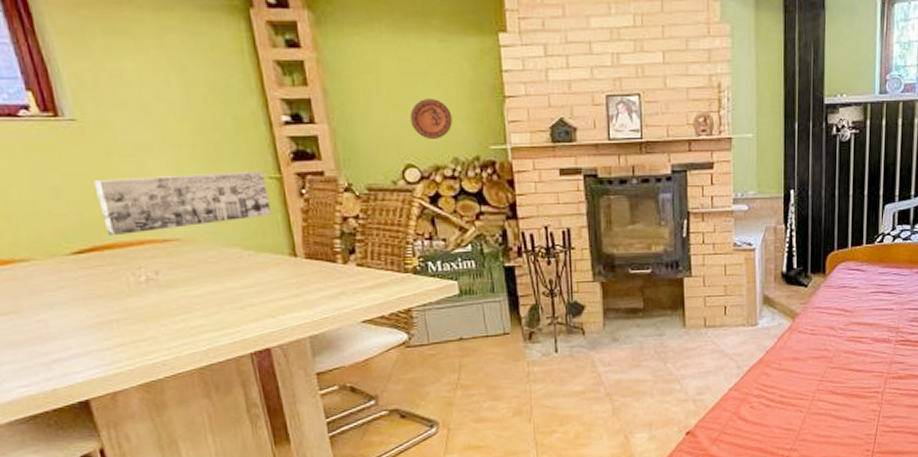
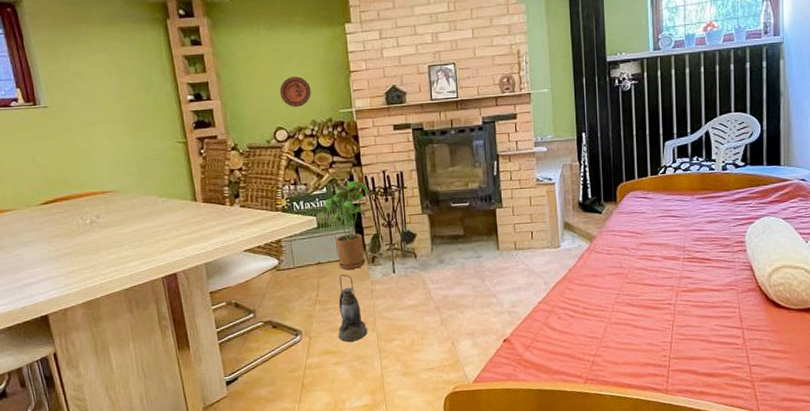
wall art: present [93,170,272,236] -> none [57,137,180,191]
house plant: none [469,238,532,348] -> present [324,181,373,270]
lantern: none [484,353,523,435] -> present [338,274,368,342]

